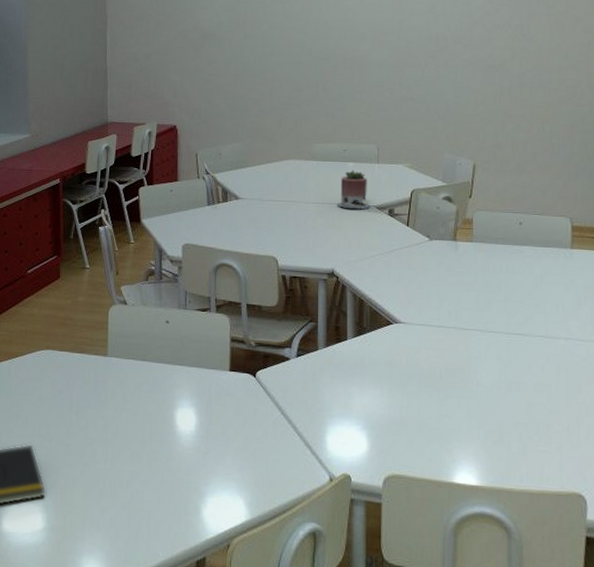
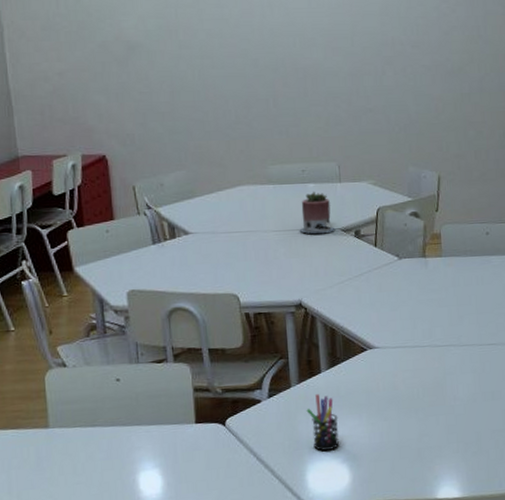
pen holder: none [331,360,360,416] -> present [306,394,339,451]

